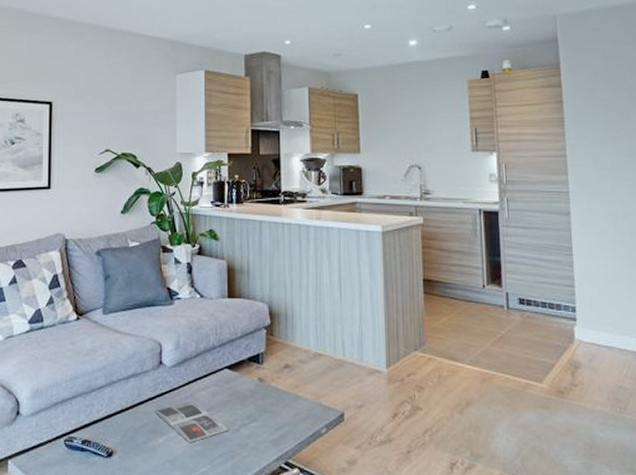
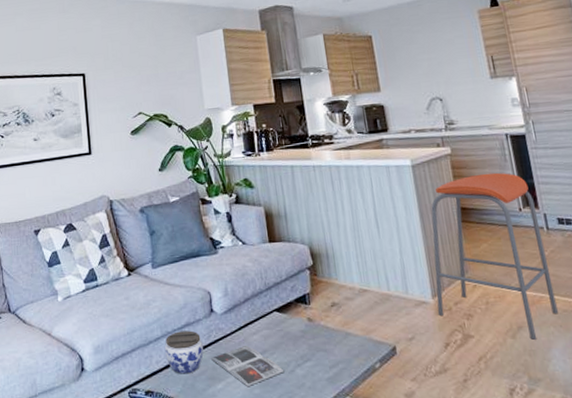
jar: none [107,381,147,426] -> present [164,330,204,374]
bar stool: none [390,247,507,416] -> present [431,172,558,340]

